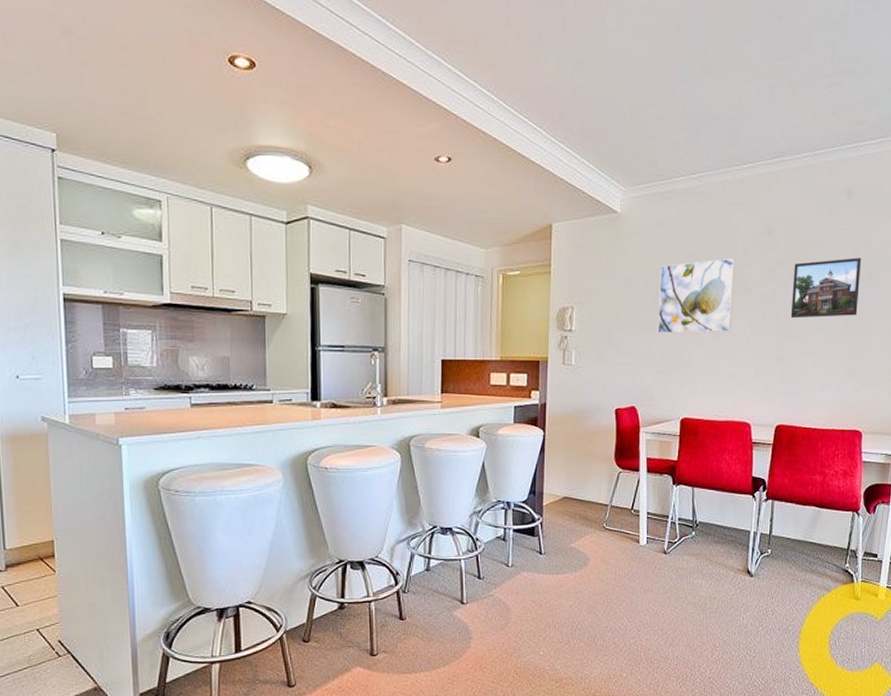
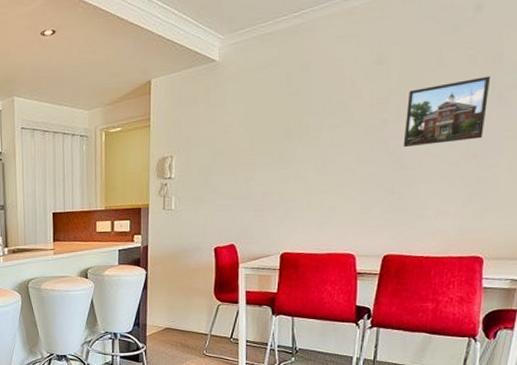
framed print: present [657,258,735,333] -> none [257,92,341,174]

